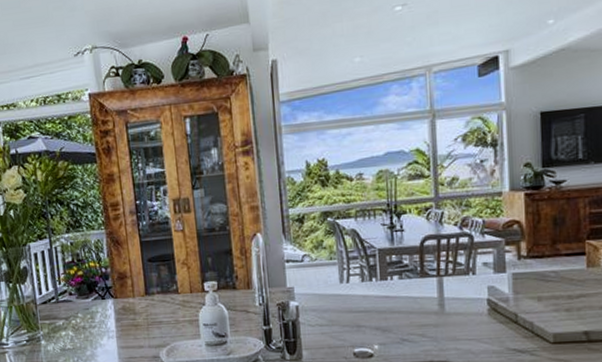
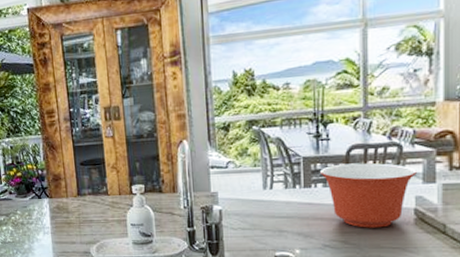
mixing bowl: none [396,254,488,320] -> present [320,163,417,228]

